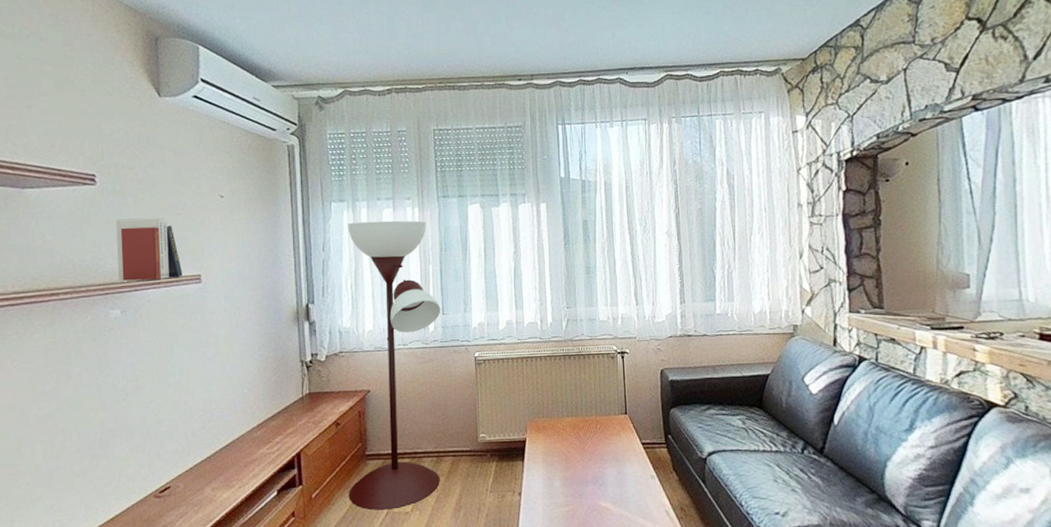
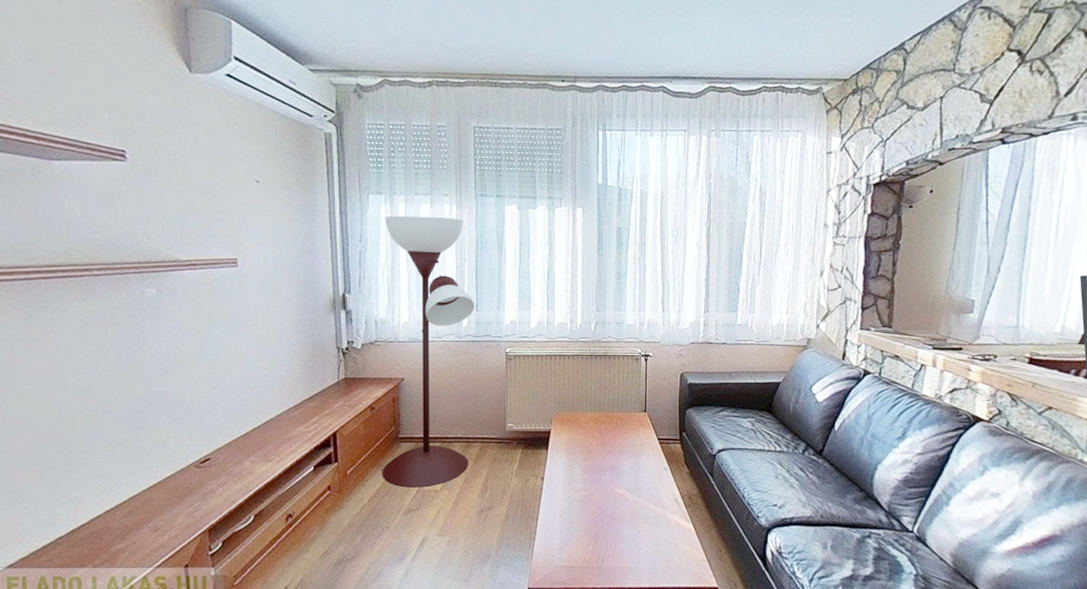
books: present [115,217,183,281] -> none [148,198,219,261]

